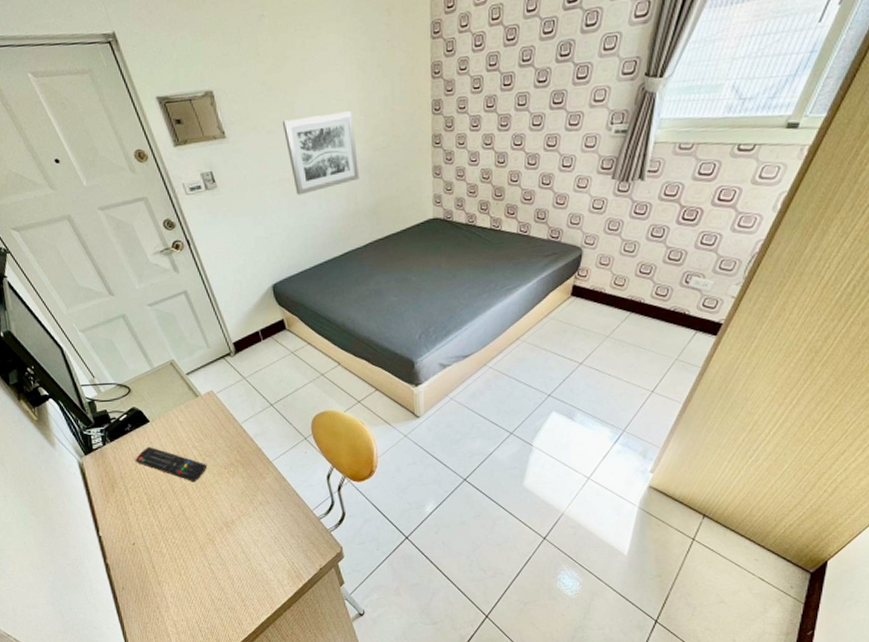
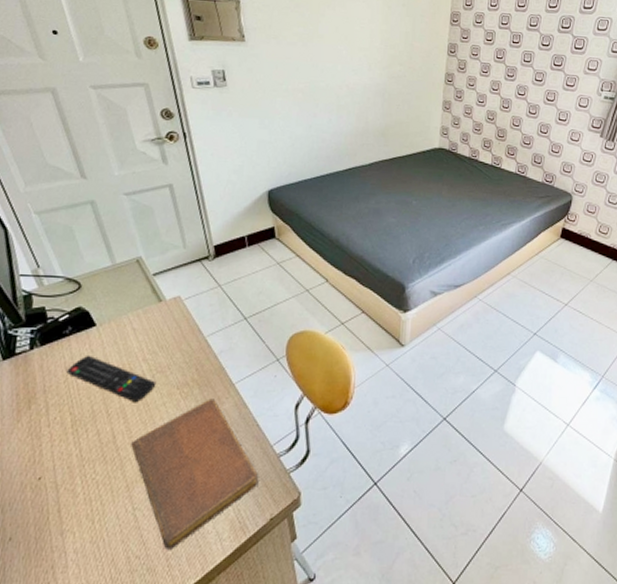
notebook: none [197,475,306,594] -> present [131,398,259,549]
wall art: present [282,111,359,195] -> none [304,36,374,107]

